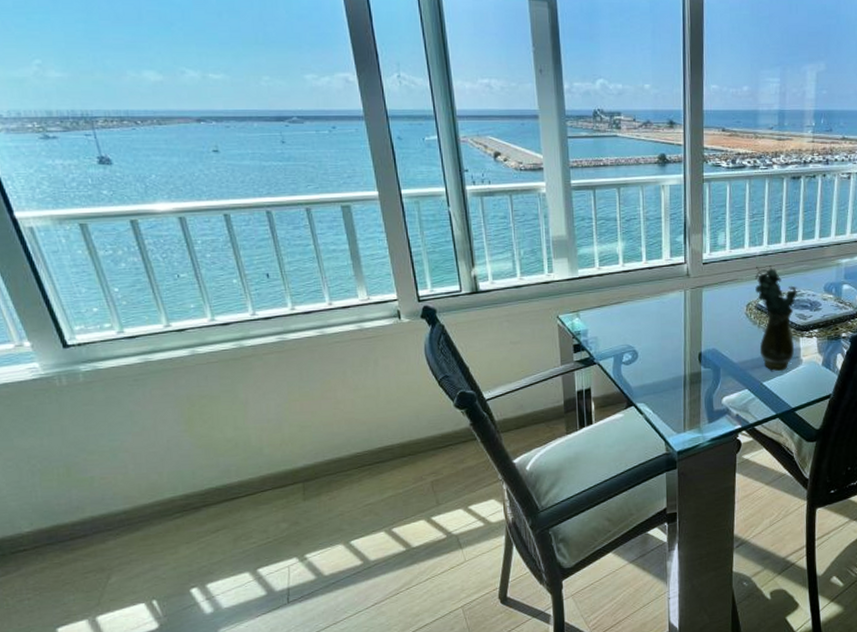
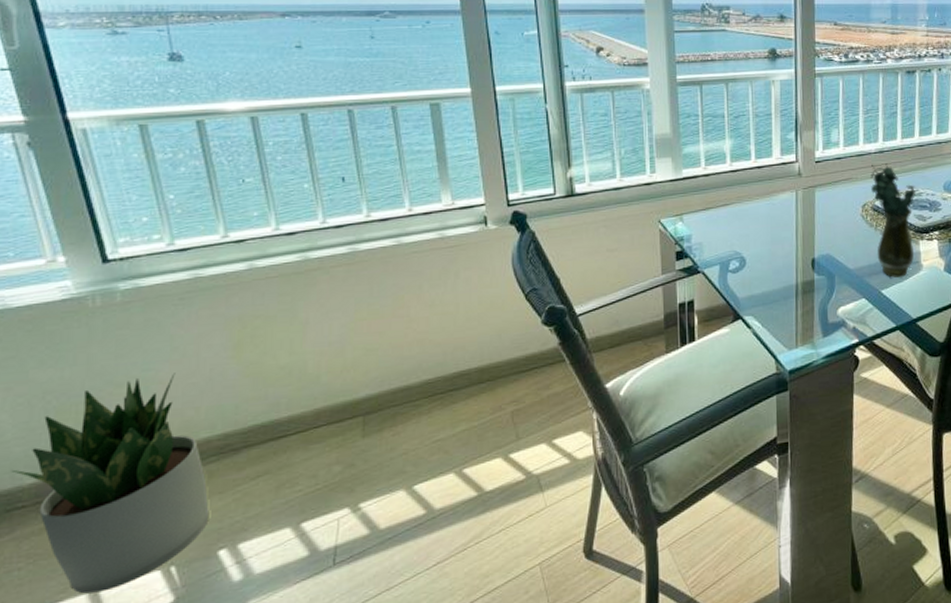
planter: none [10,443,180,620] -> present [11,373,210,594]

